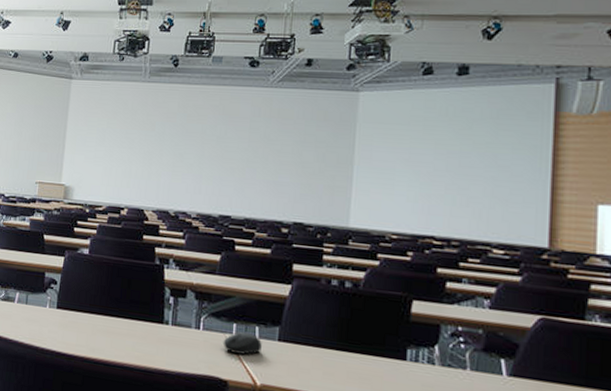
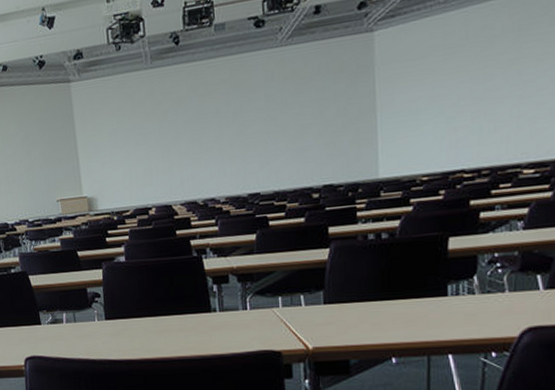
computer mouse: present [223,331,262,355] -> none [271,302,309,325]

